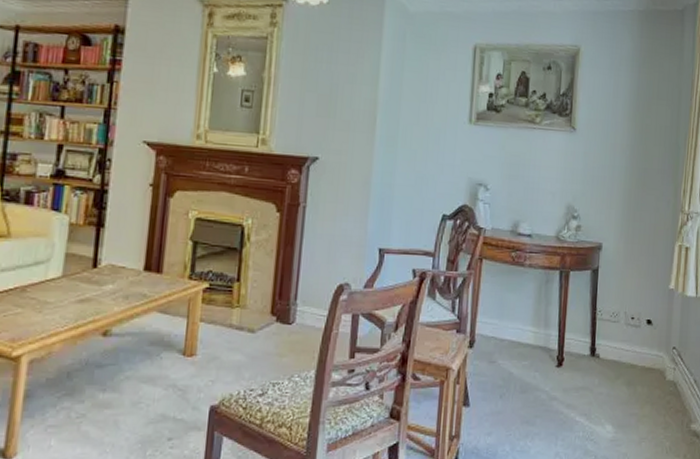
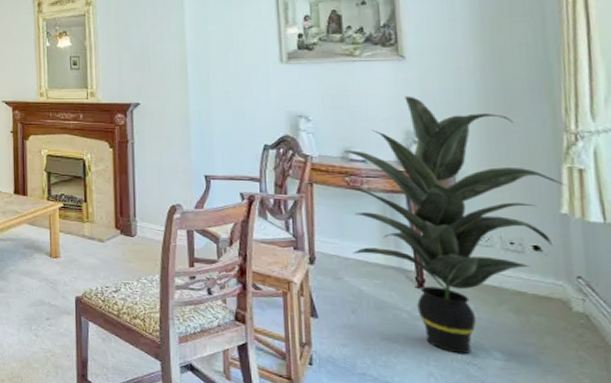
indoor plant: none [508,169,677,431] -> present [344,96,569,355]

